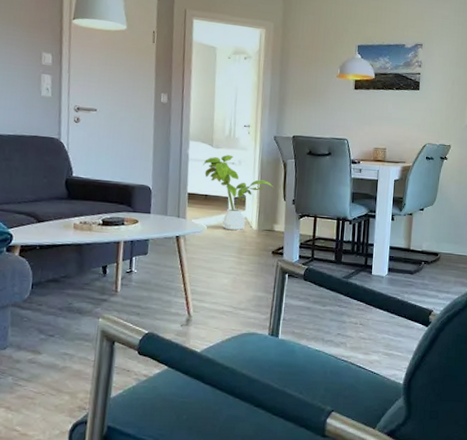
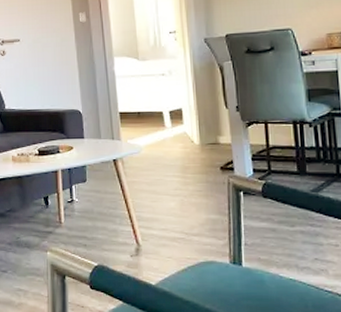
house plant: present [203,155,274,231] -> none [131,66,212,148]

